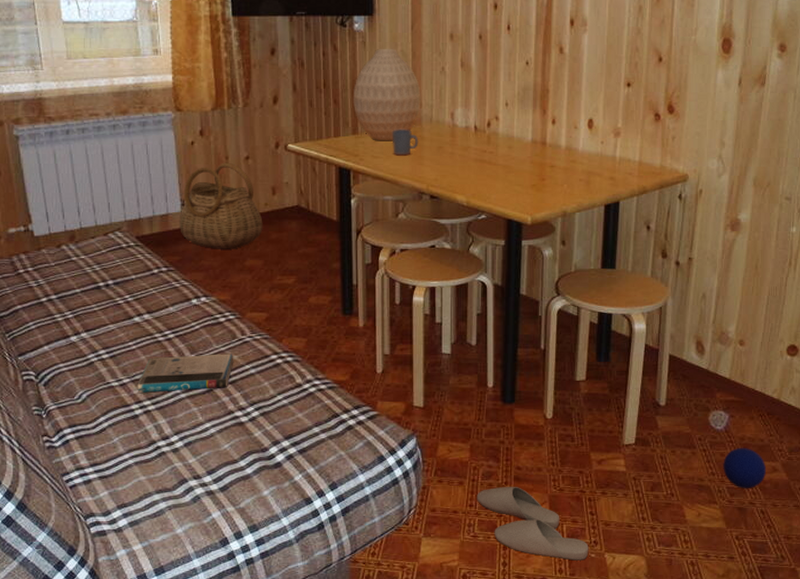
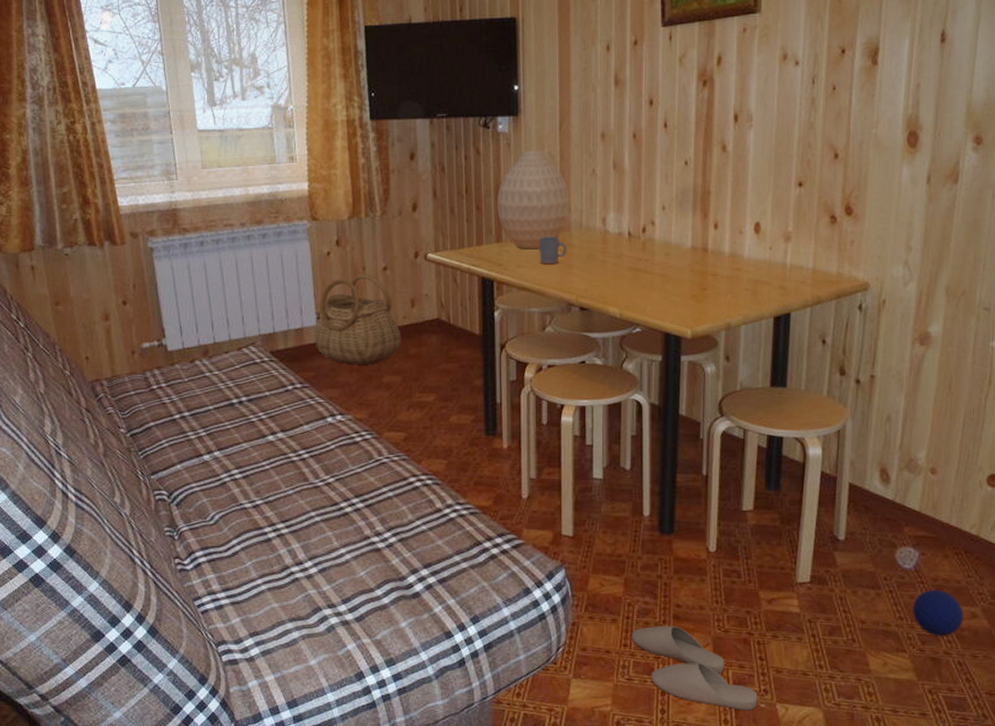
book: present [137,353,234,393] -> none [270,475,371,515]

